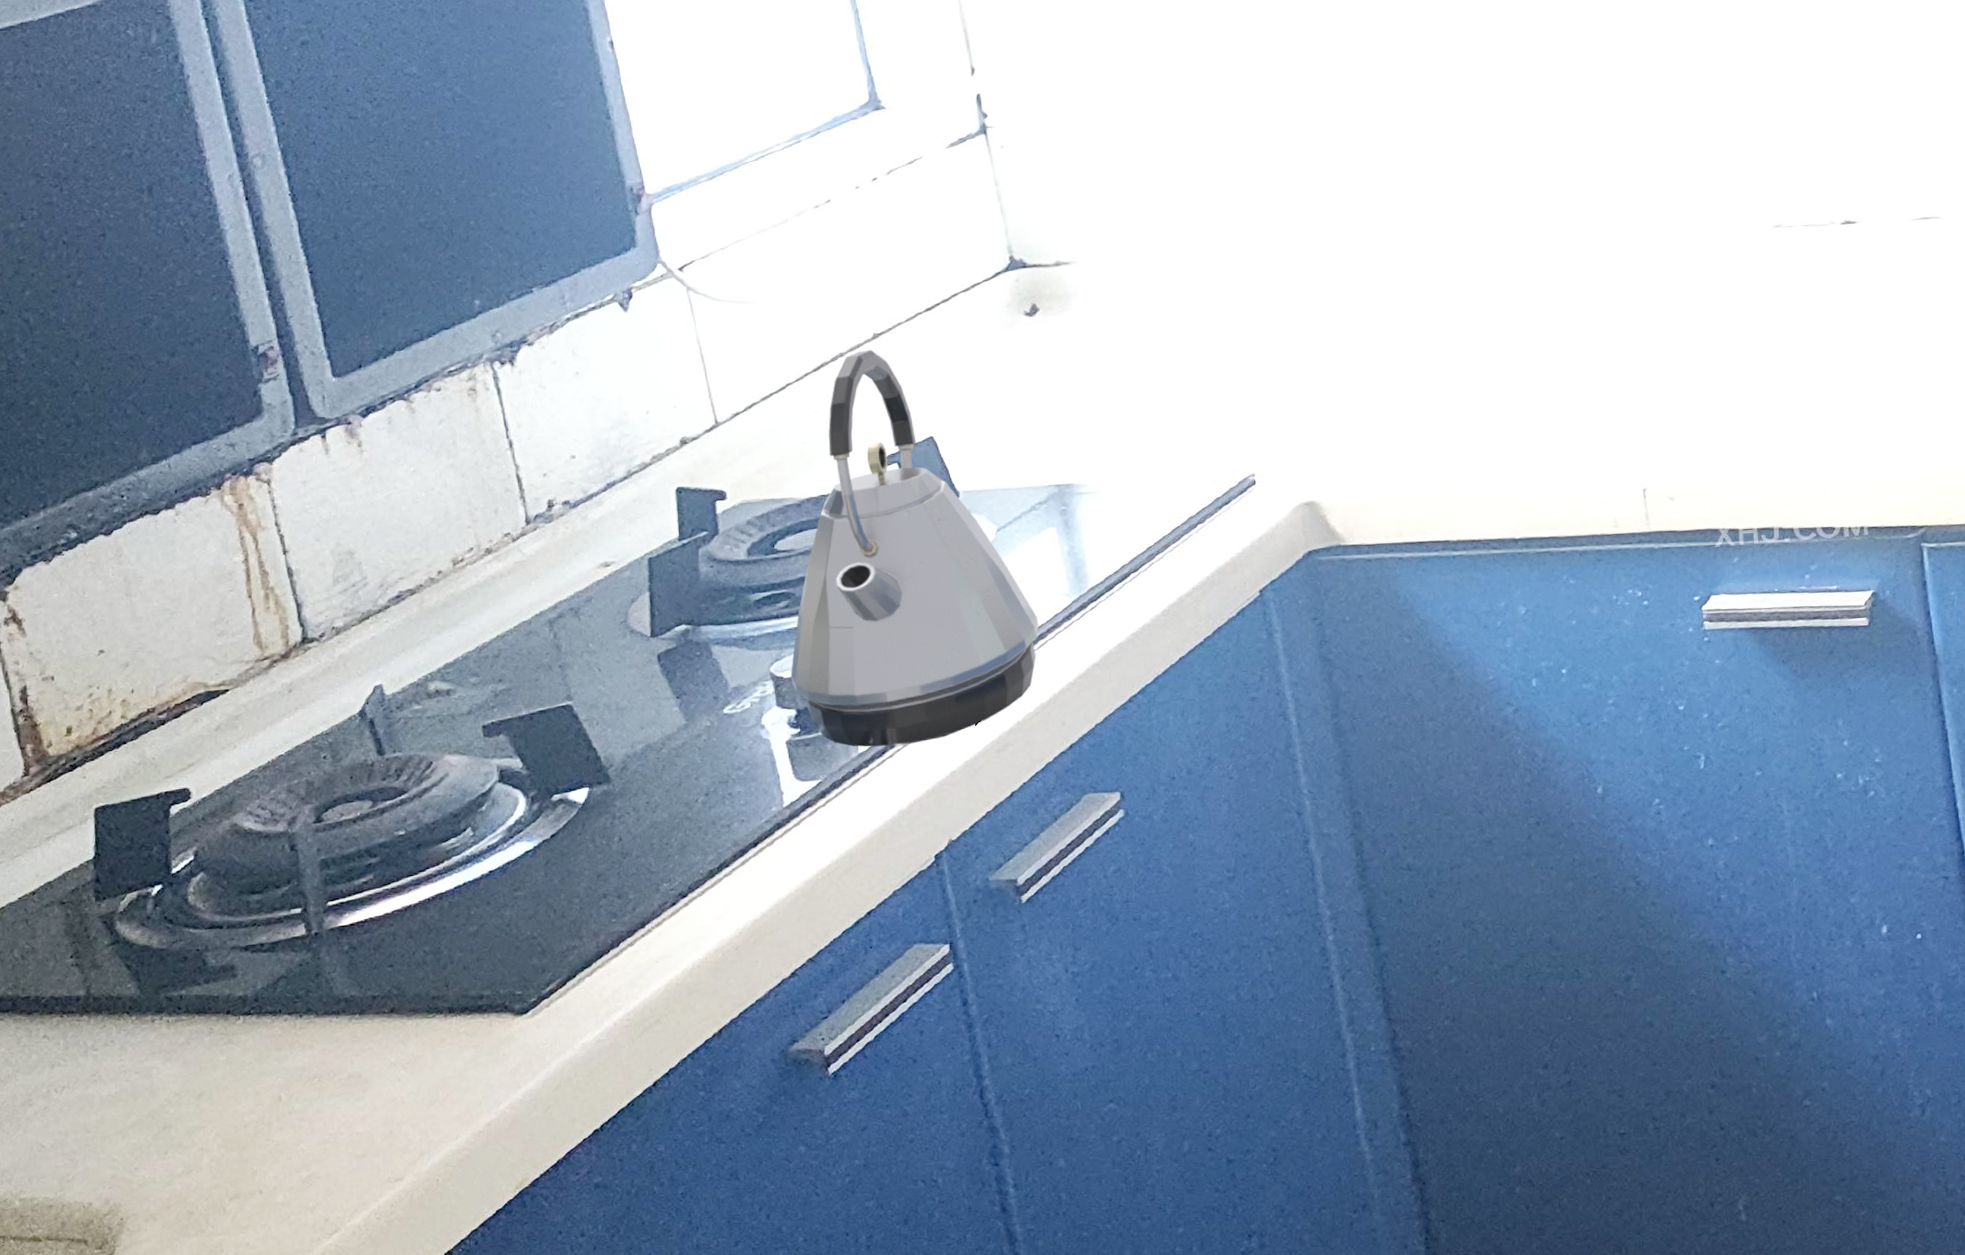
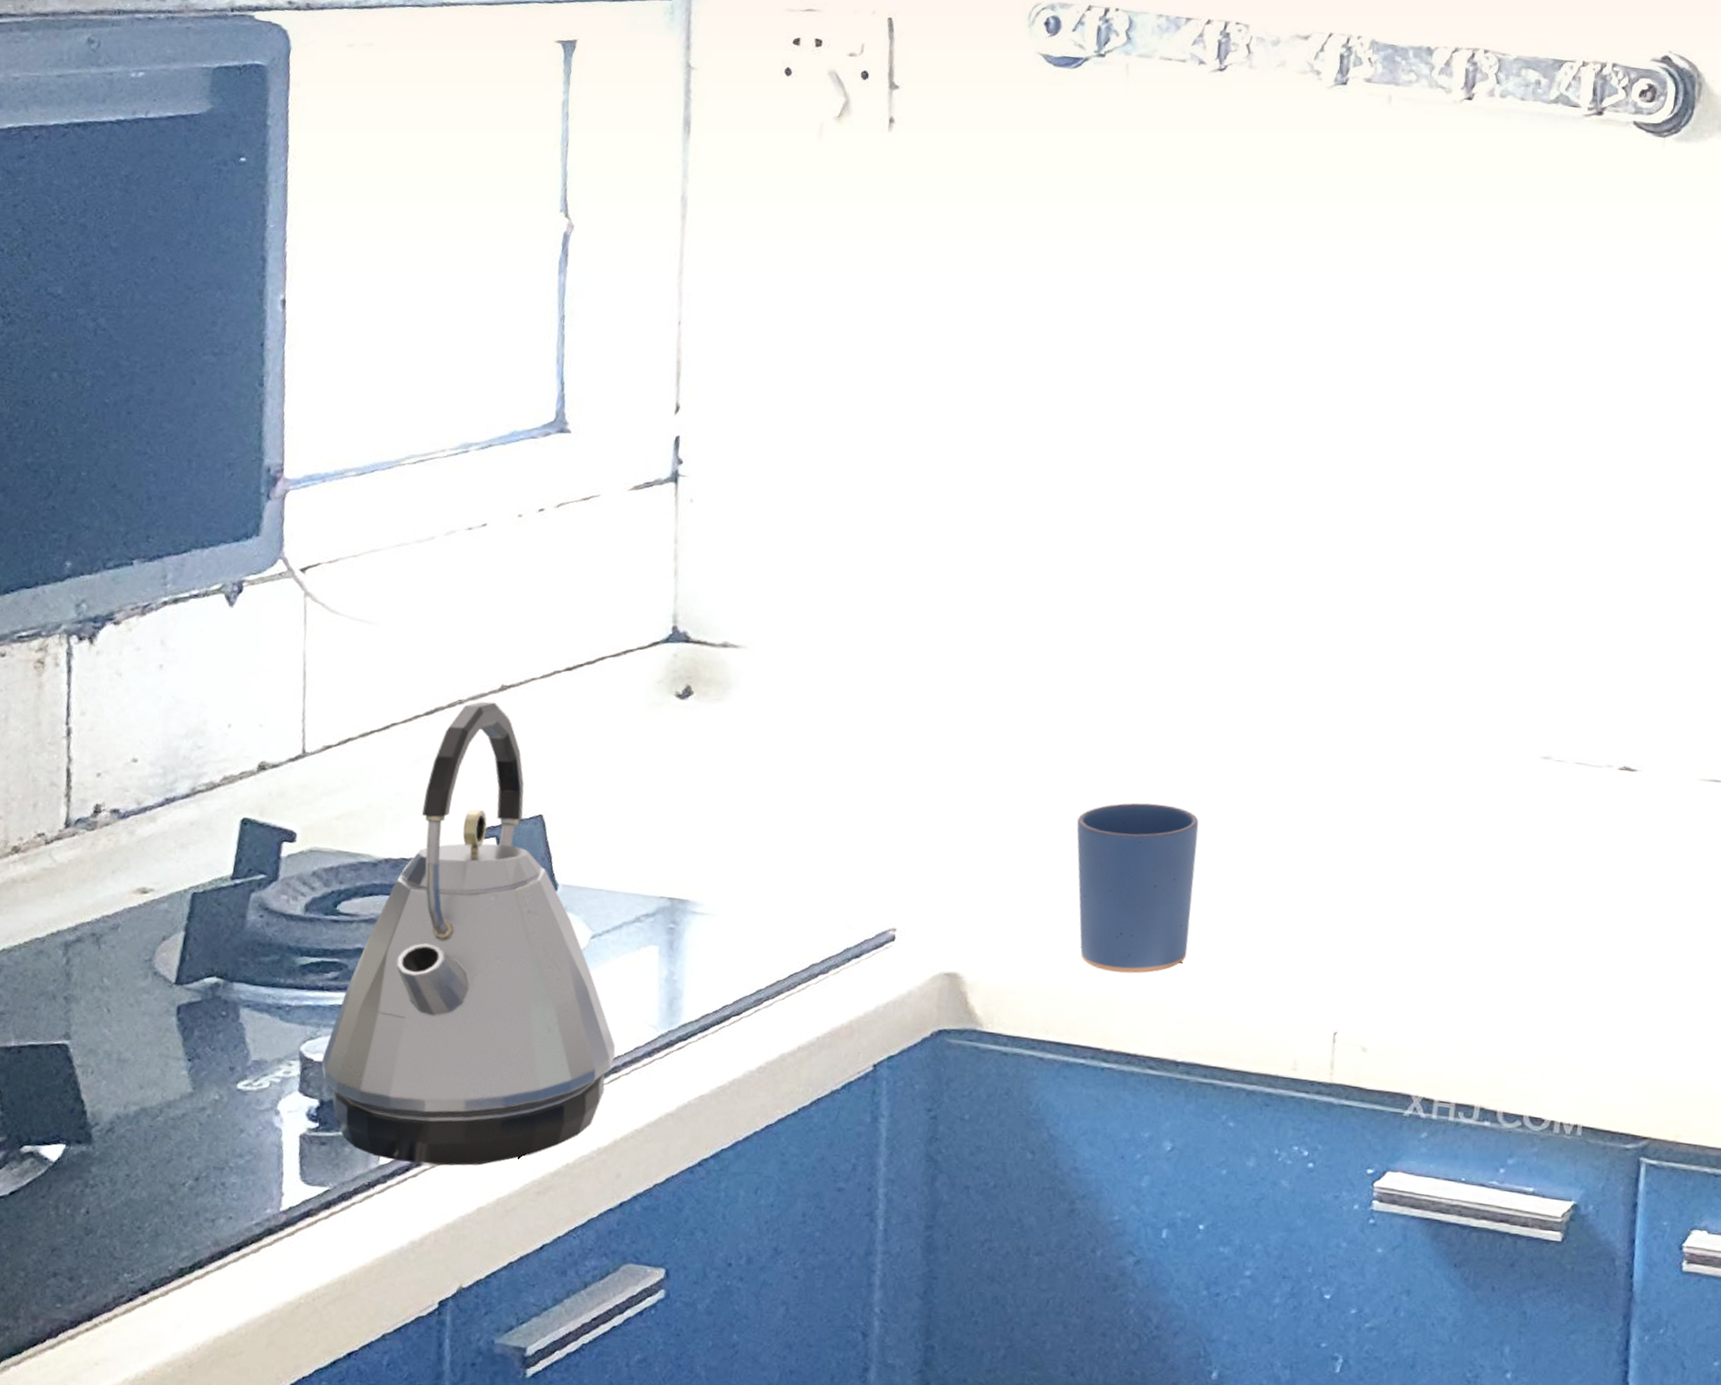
mug: none [1390,326,1506,475] -> present [1076,802,1199,974]

